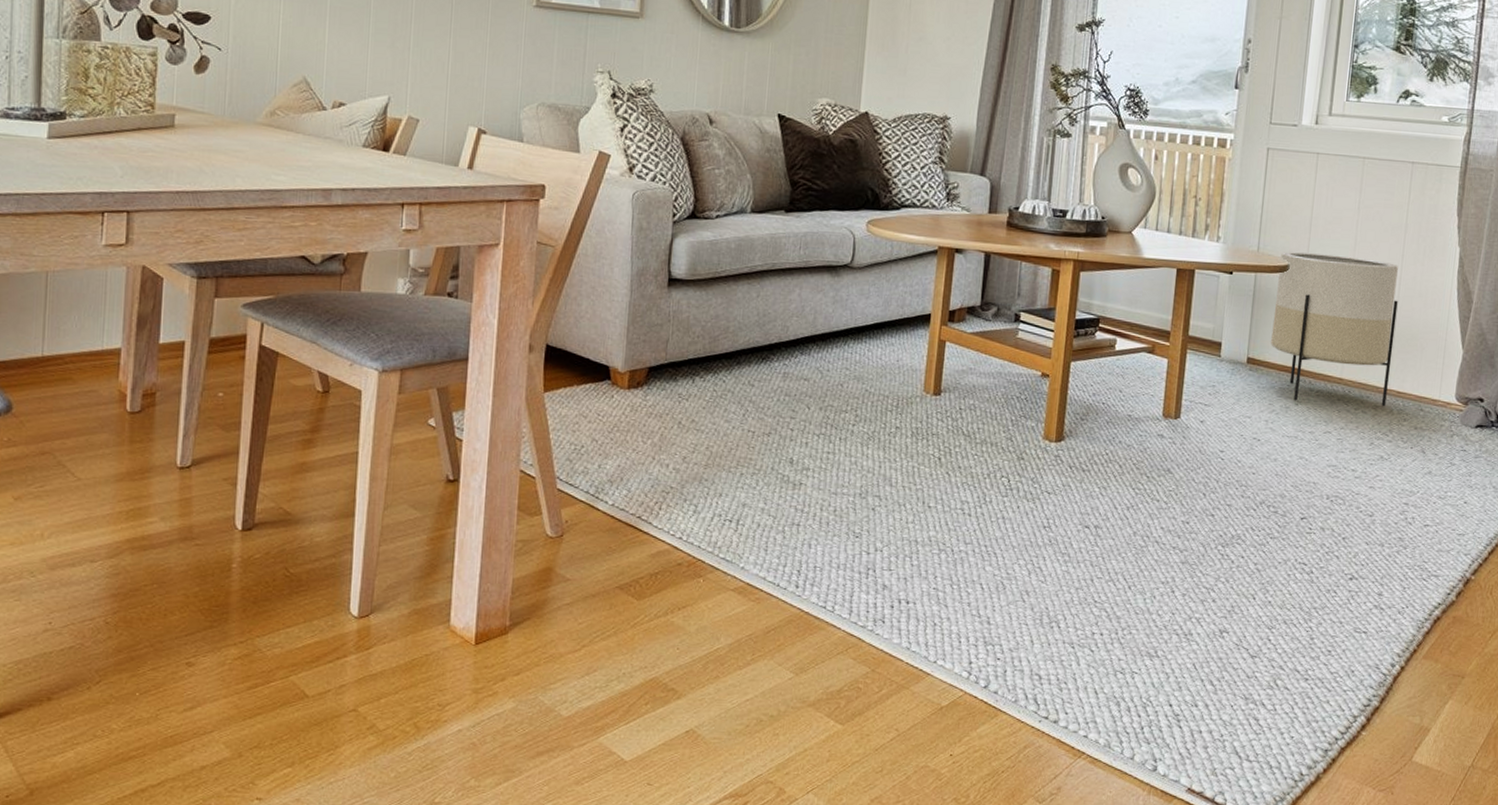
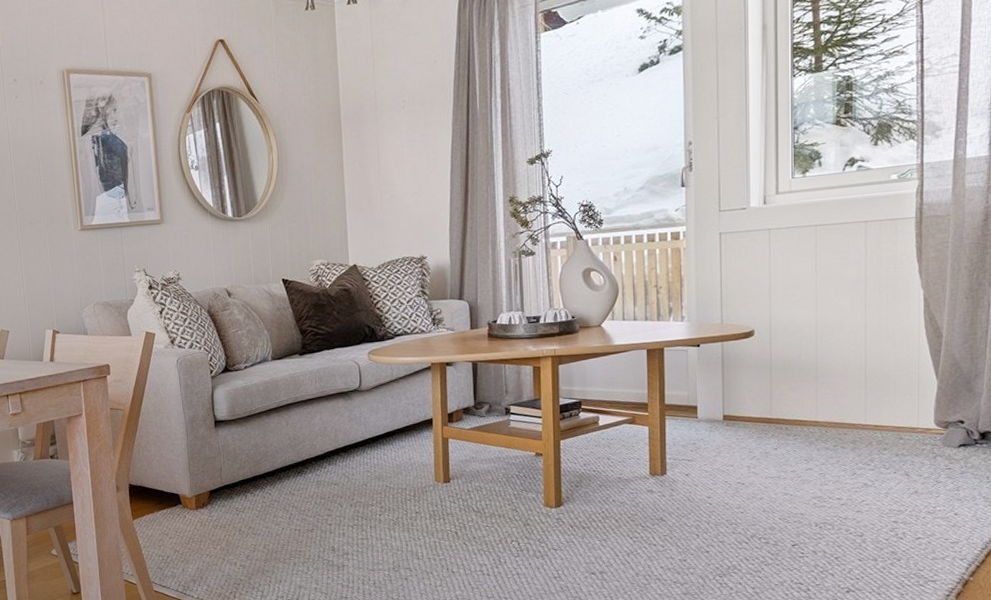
planter: present [1271,252,1398,406] -> none [744,313,866,446]

